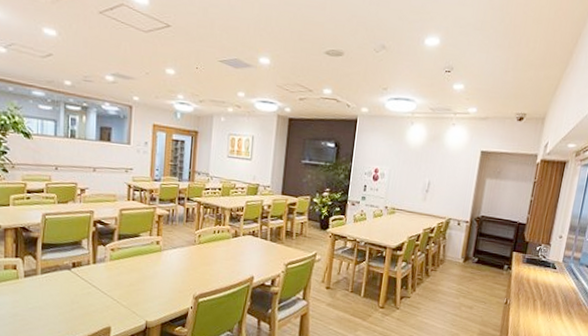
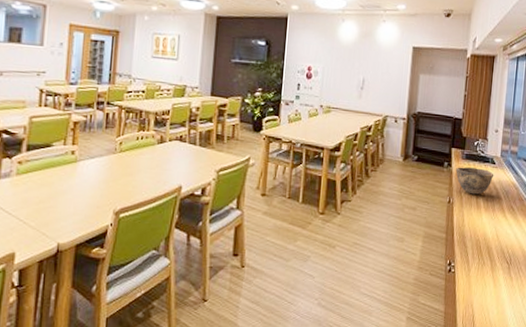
bowl: none [515,270,554,298] -> present [456,167,494,195]

